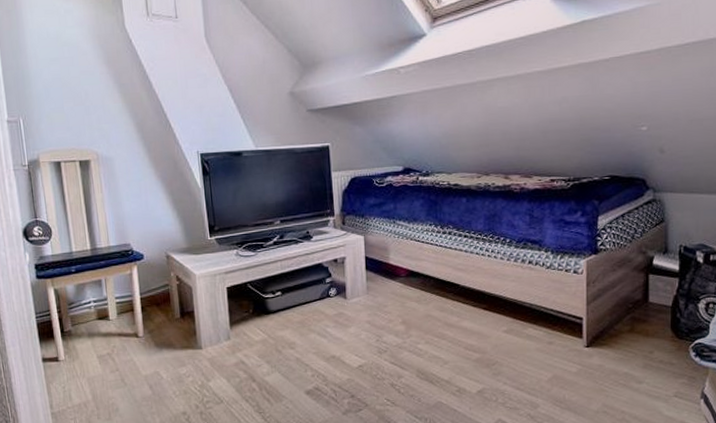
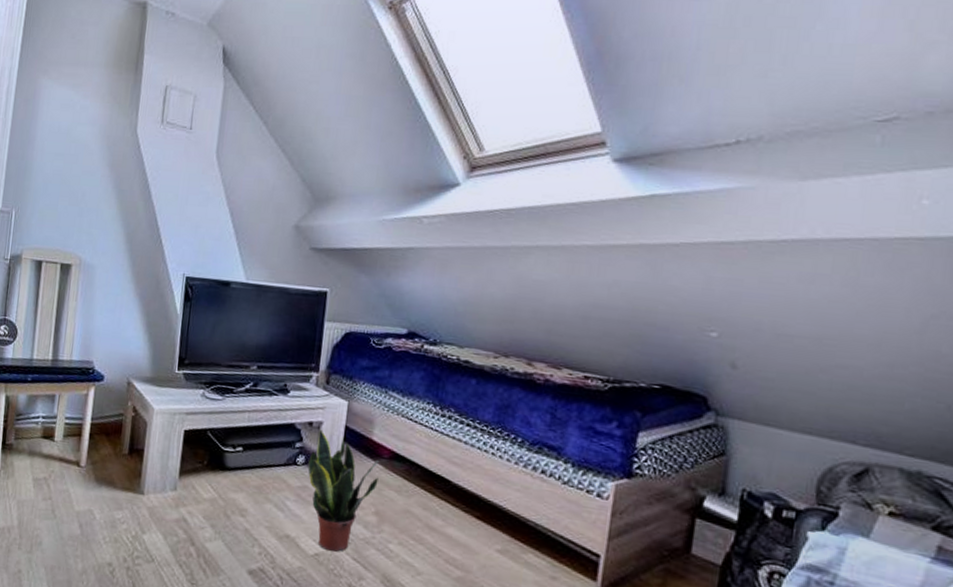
potted plant: none [339,263,400,361] -> present [308,429,379,552]

